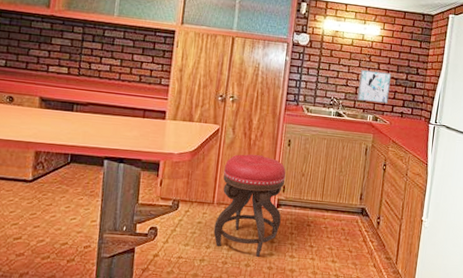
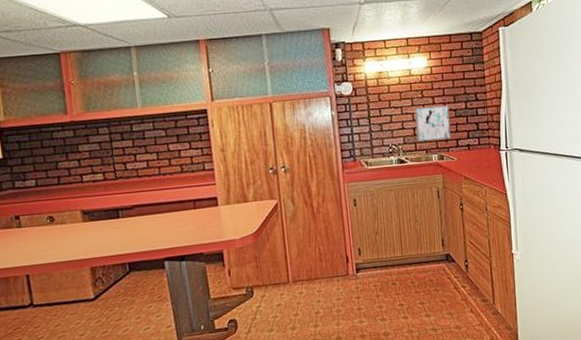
stool: present [213,154,286,257] -> none [291,222,364,327]

